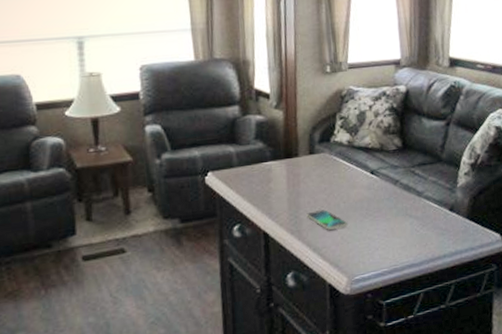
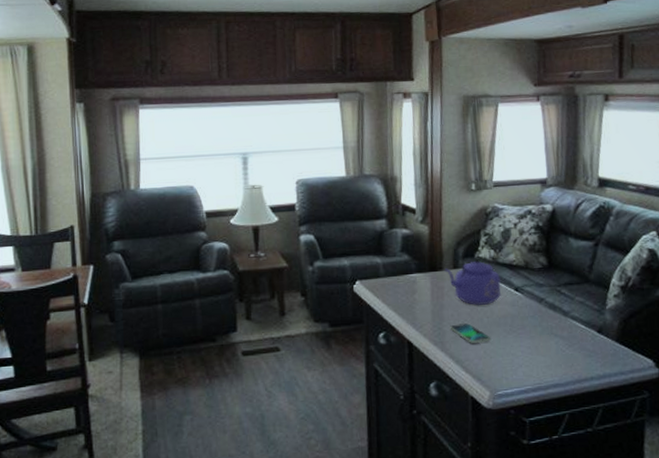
kettle: none [300,128,358,192] -> present [444,244,502,306]

